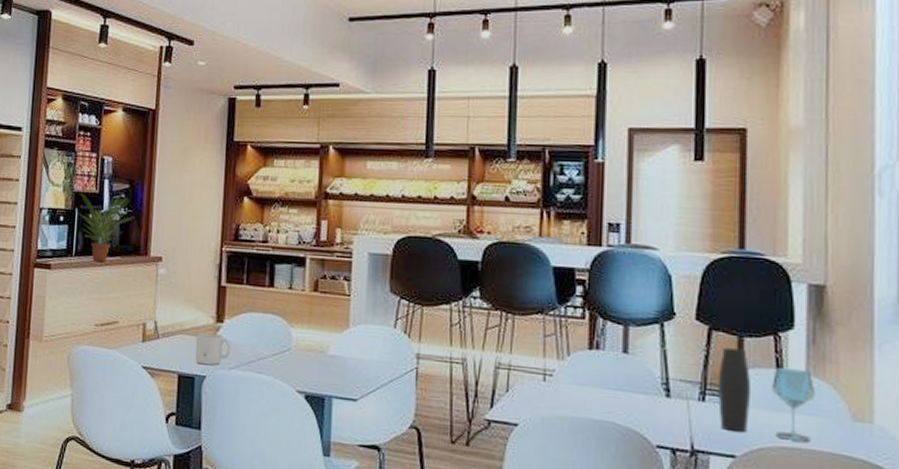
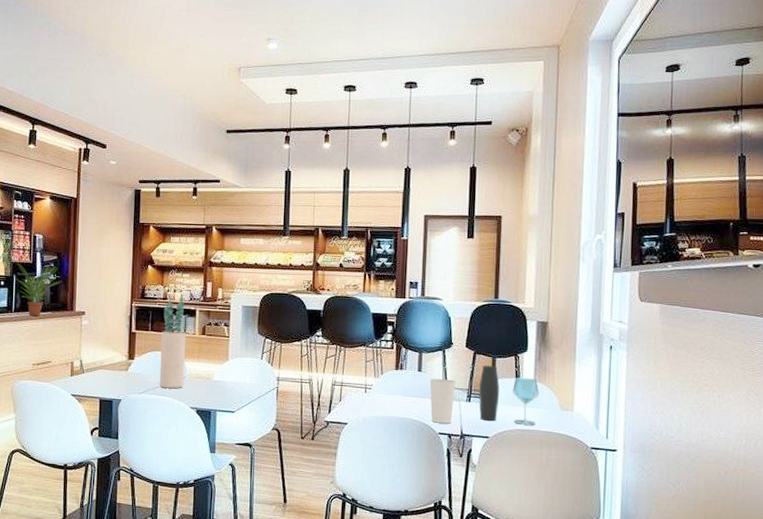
mug: present [195,333,231,366] -> none [112,368,140,392]
vase: none [256,238,293,365] -> present [159,295,187,389]
cup: none [640,364,681,433] -> present [429,379,456,424]

